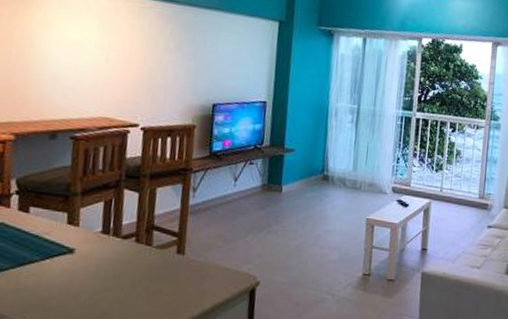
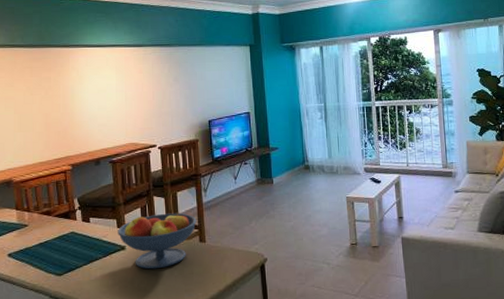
fruit bowl: none [66,212,178,283] -> present [118,211,197,270]

